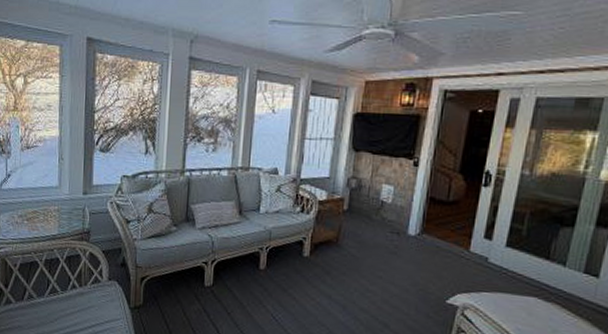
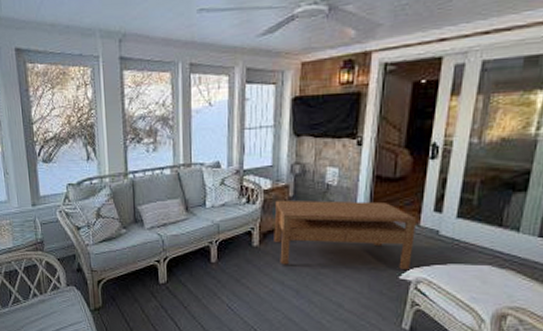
coffee table: none [325,212,468,294] -> present [274,200,418,269]

